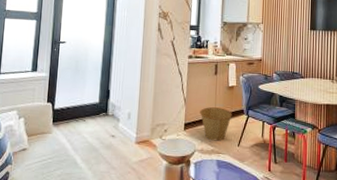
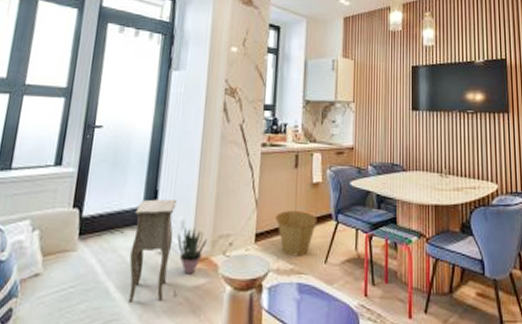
side table: none [91,97,127,172] -> present [128,199,177,304]
potted plant: none [125,118,149,152] -> present [177,227,208,274]

